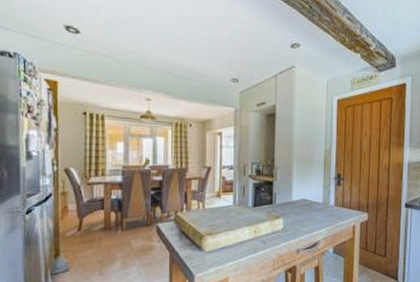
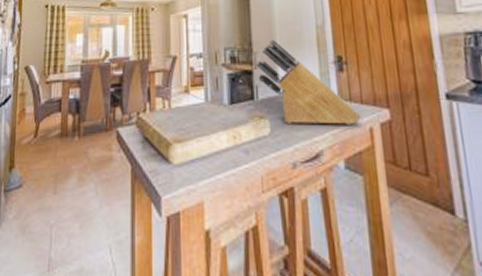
knife block: none [276,158,348,223] -> present [256,39,361,125]

